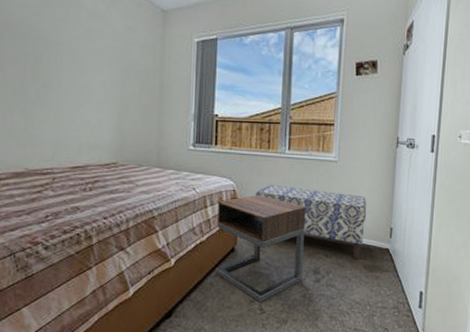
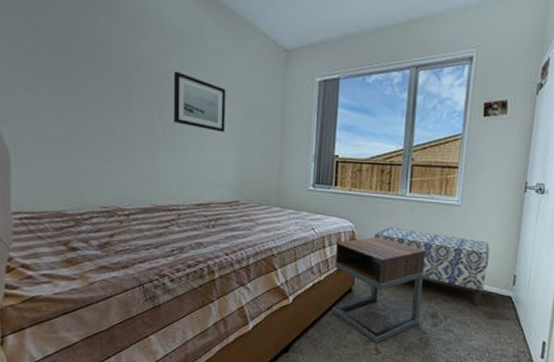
wall art: none [46,30,103,93] -> present [173,71,226,133]

